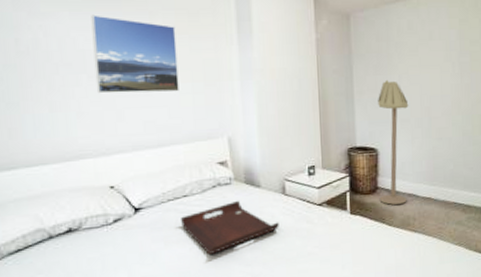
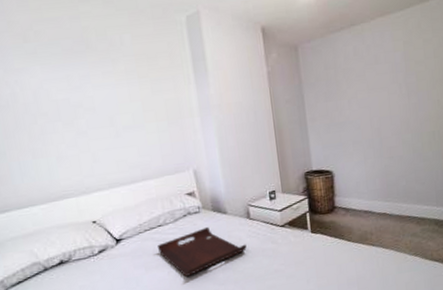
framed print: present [91,14,179,94] -> none [60,66,146,139]
floor lamp: present [378,79,409,205] -> none [330,105,364,222]

